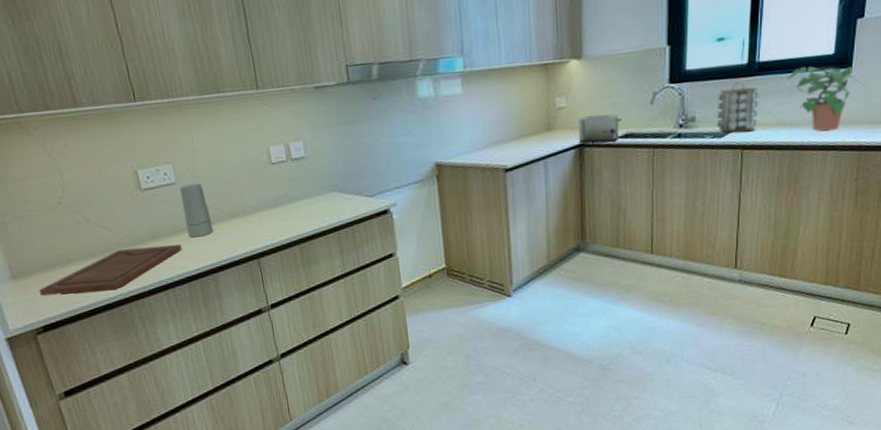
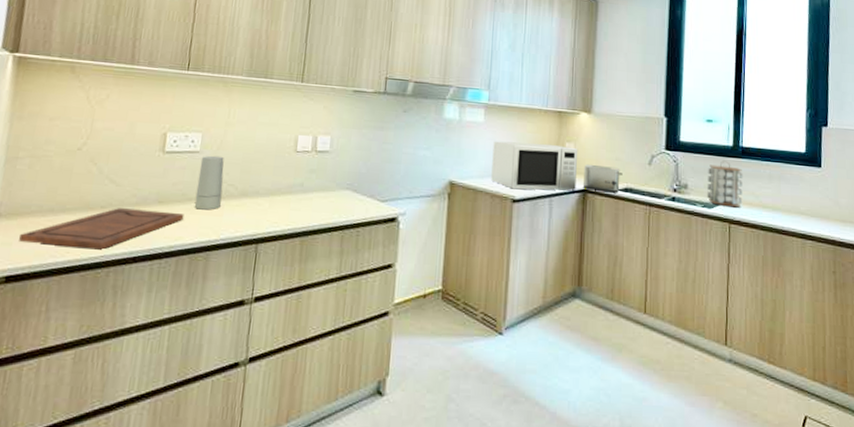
microwave: none [476,101,571,159] -> present [491,141,578,190]
potted plant: present [788,66,864,131] -> none [767,158,833,221]

